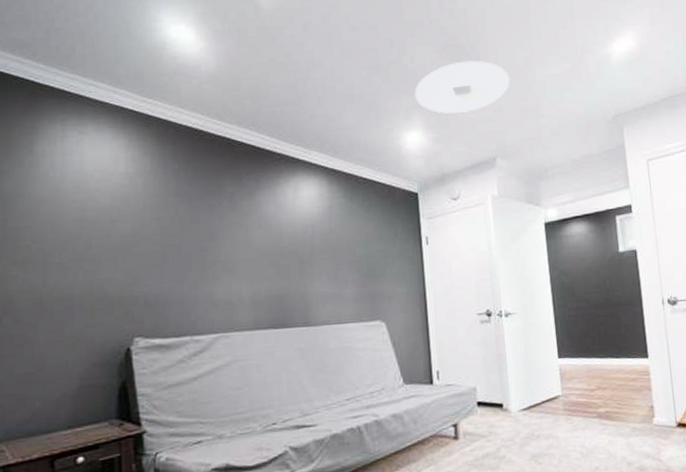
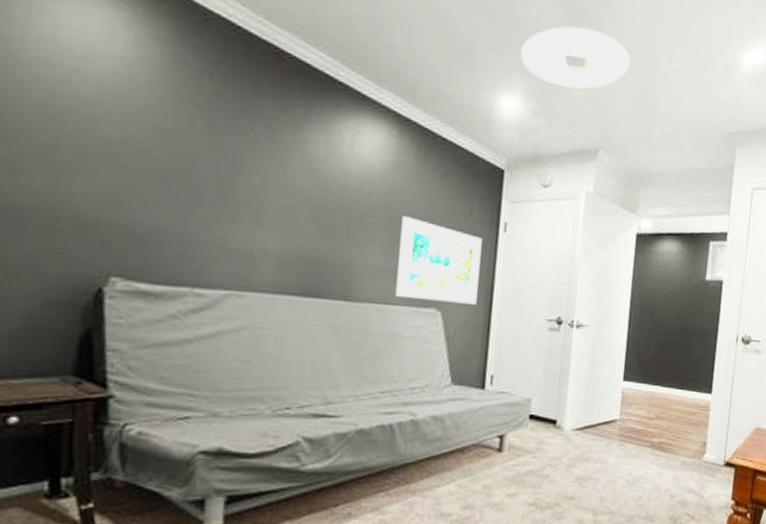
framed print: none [341,248,414,316] -> present [396,216,482,305]

